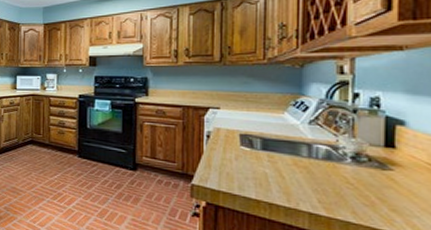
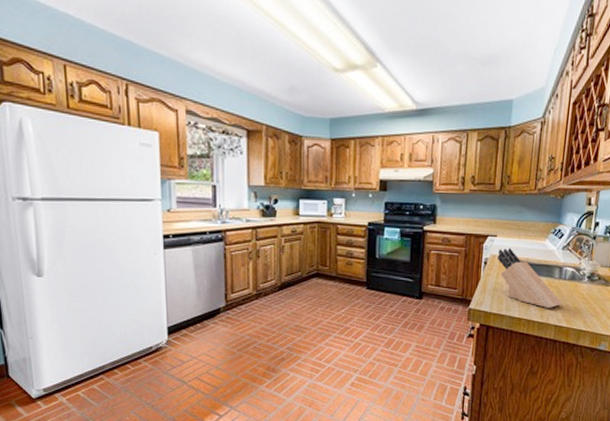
knife block: none [222,121,317,192] -> present [497,248,563,308]

